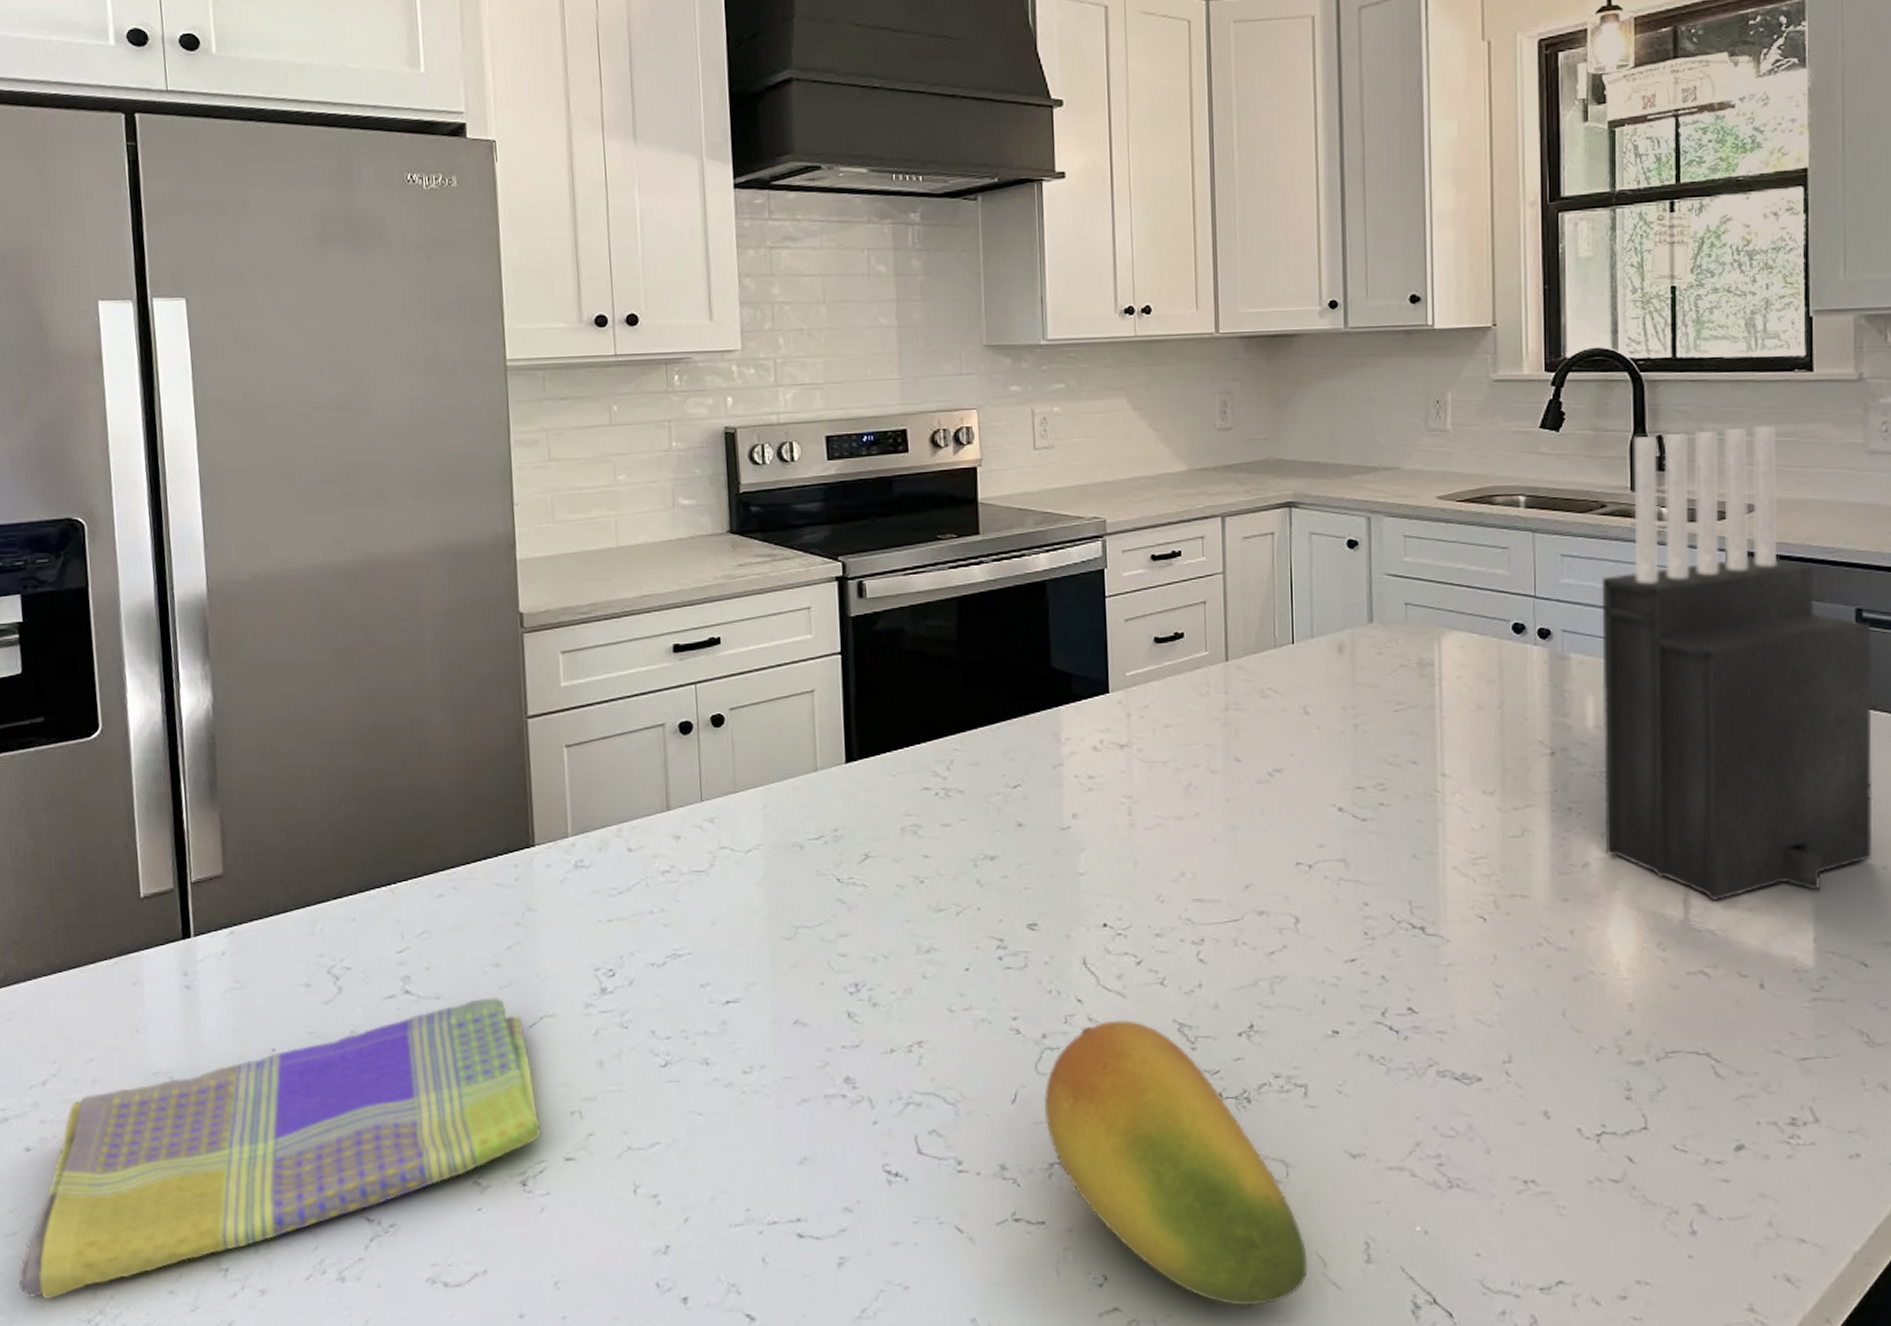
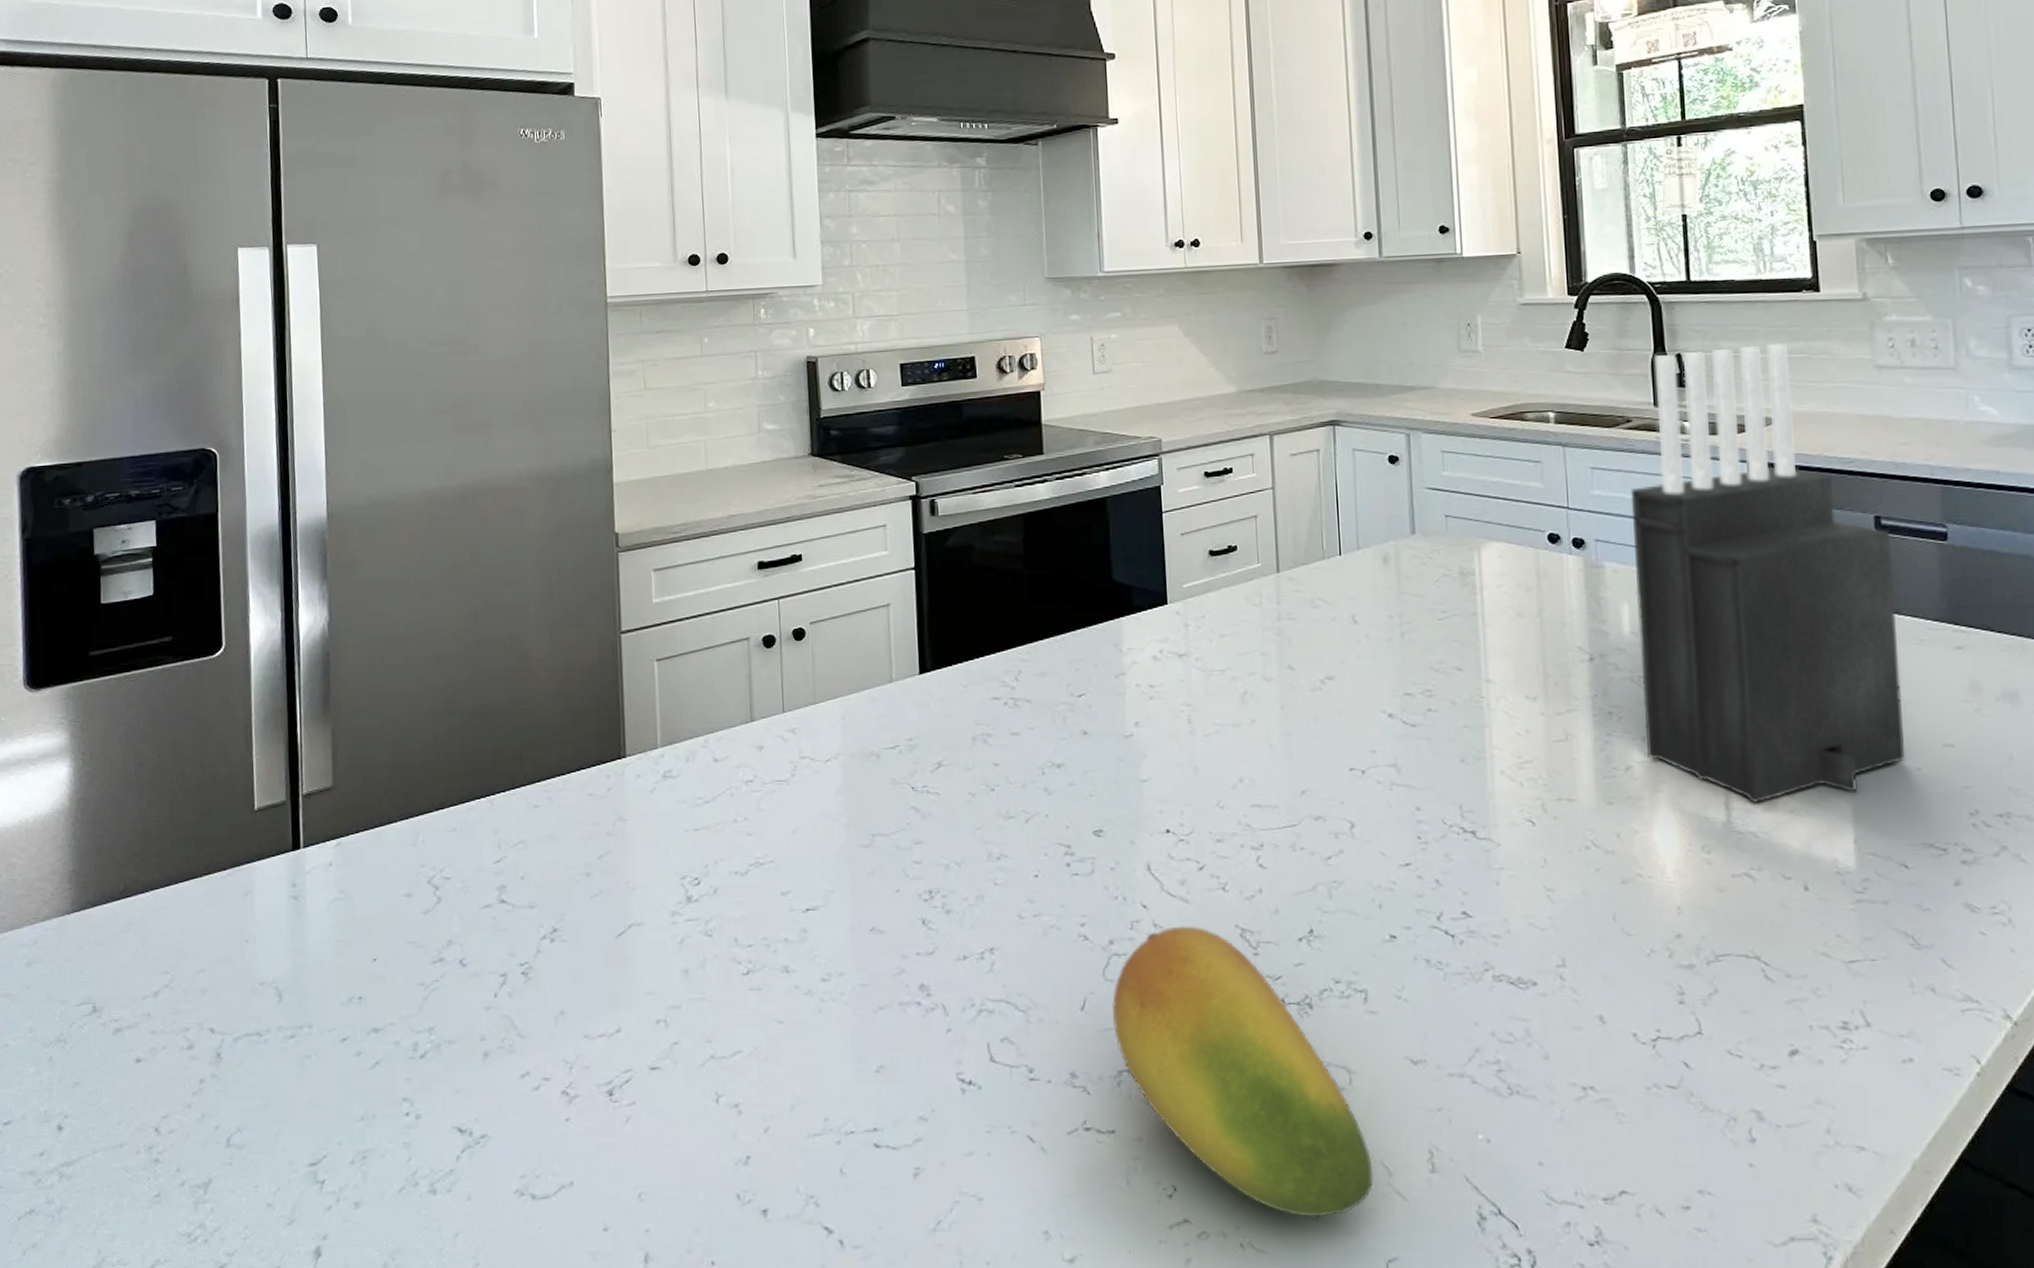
dish towel: present [18,996,541,1299] -> none [123,905,627,1212]

